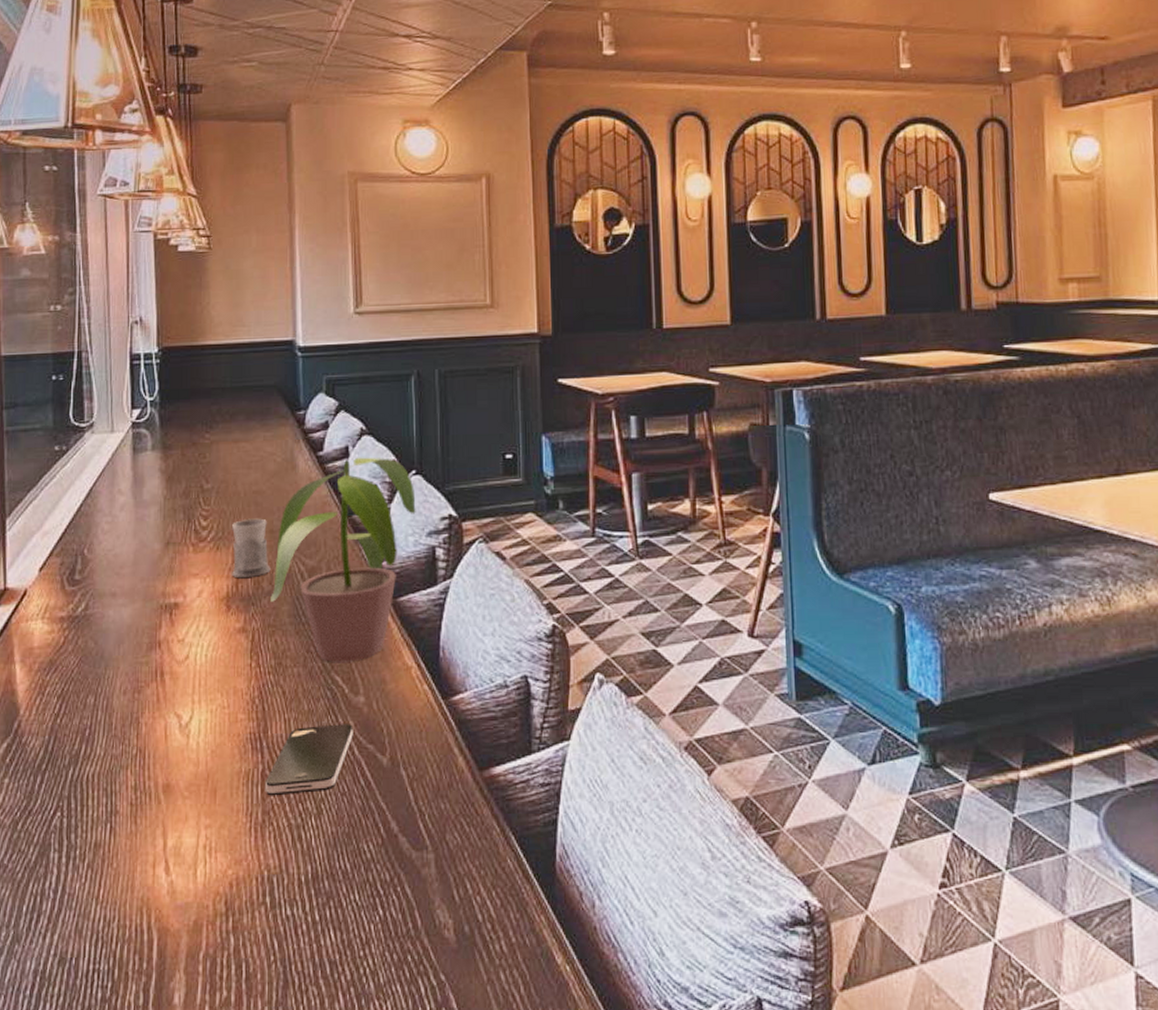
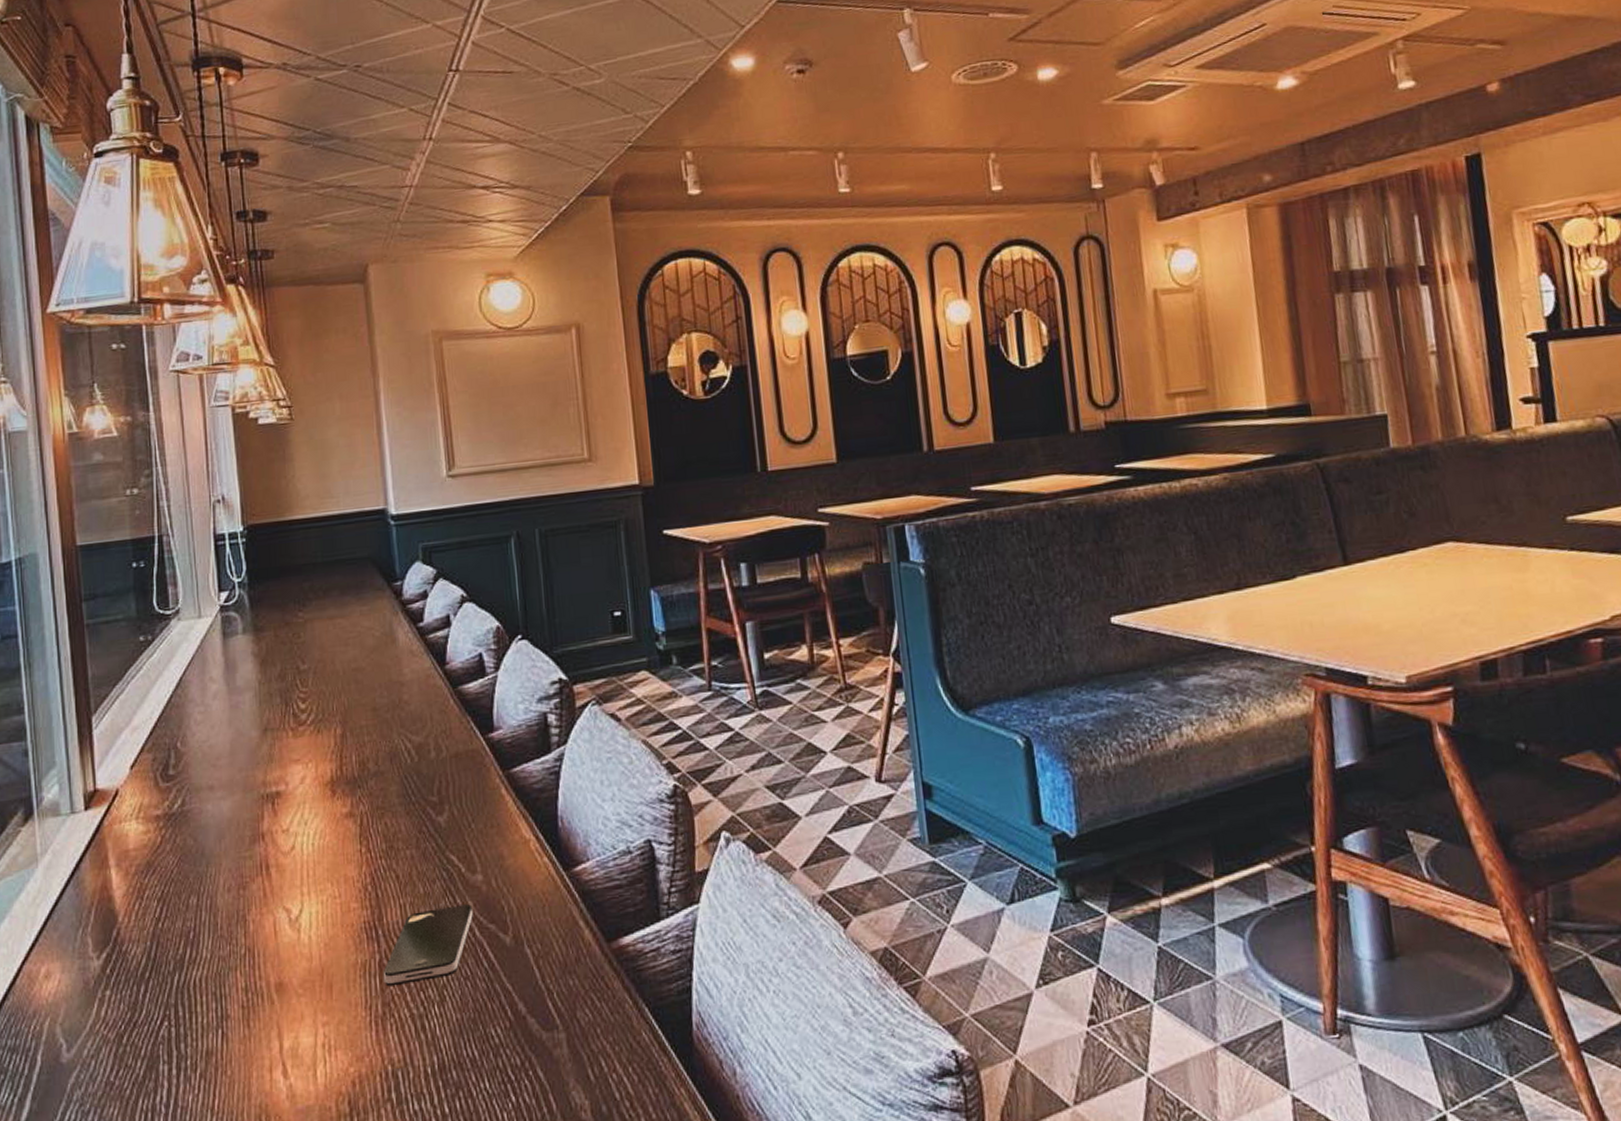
mug: present [232,518,271,579] -> none [332,696,376,761]
potted plant: present [271,457,416,662] -> none [377,624,524,841]

